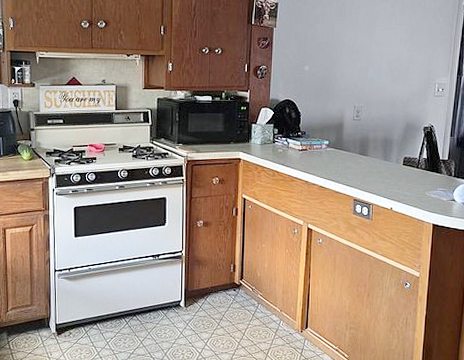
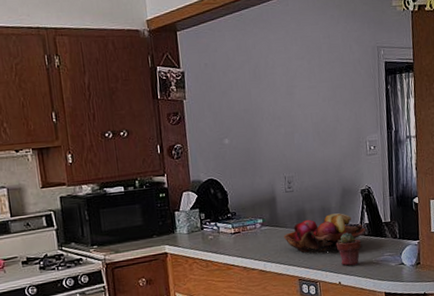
fruit basket: none [345,145,423,179] -> present [283,213,366,253]
potted succulent: none [393,164,417,194] -> present [336,232,361,266]

